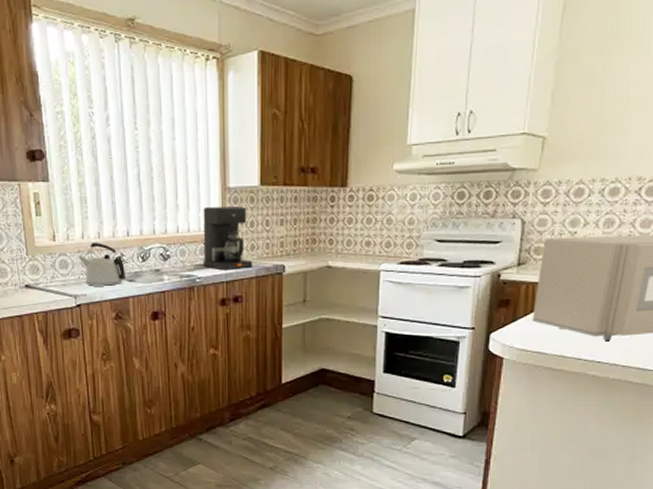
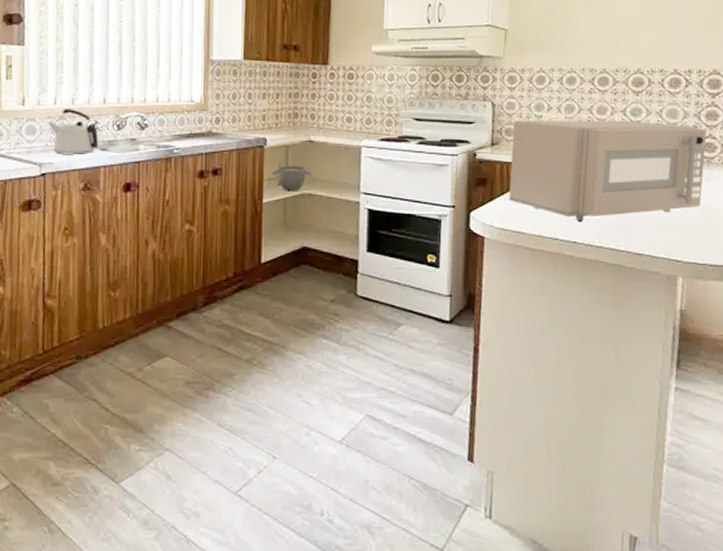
coffee maker: present [203,206,253,271] -> none [183,78,234,142]
cooking pot: none [290,288,330,316] -> present [272,162,312,191]

